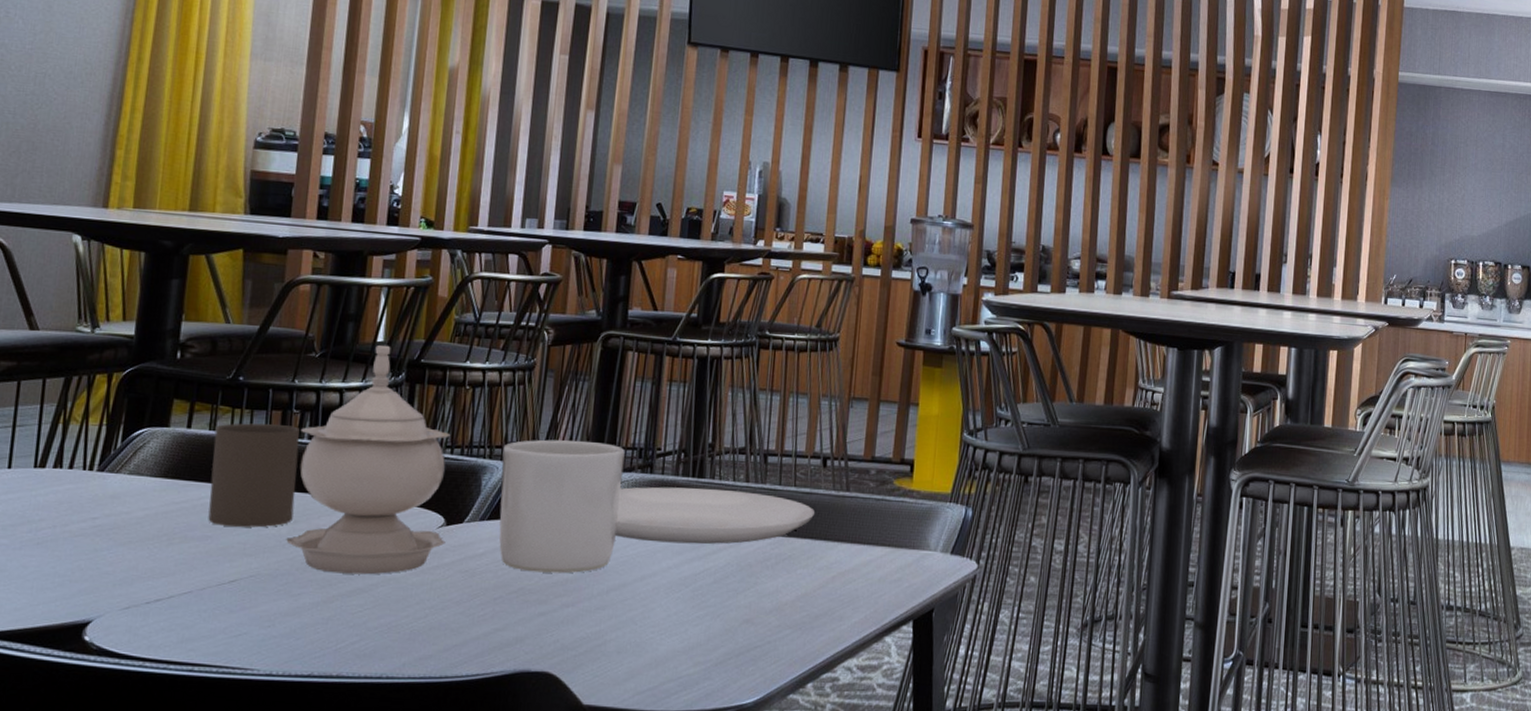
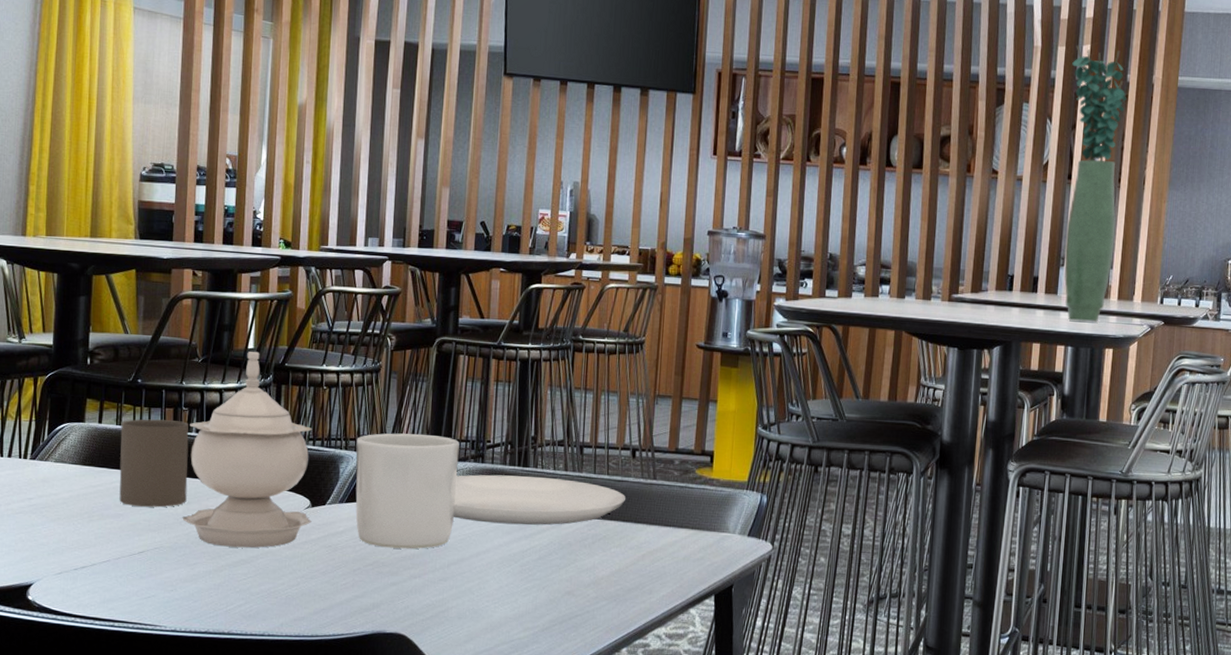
vase: none [1287,36,1348,323] -> present [1064,45,1127,322]

